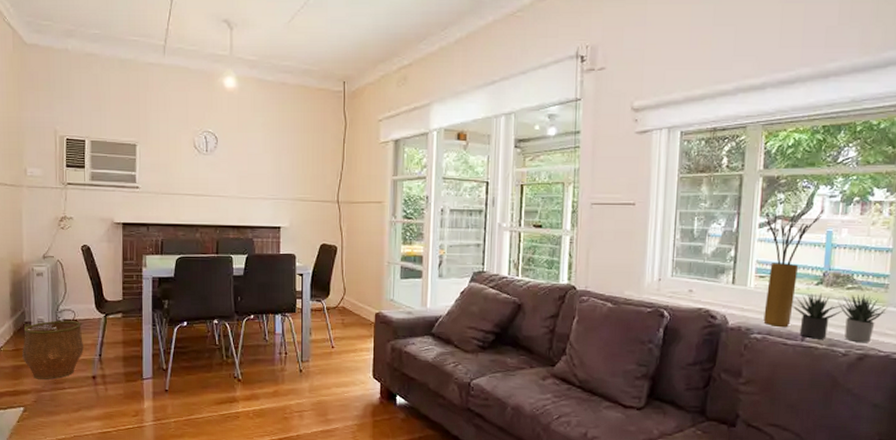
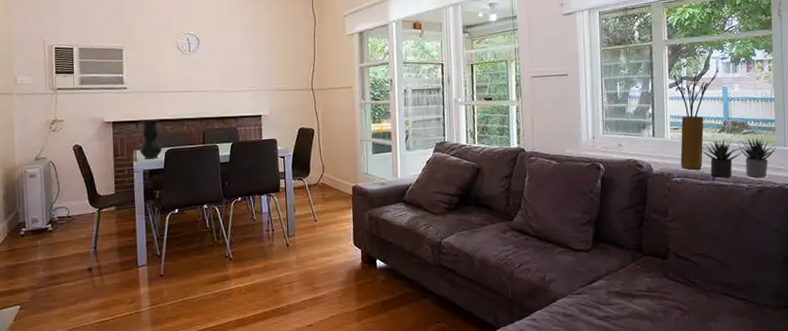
basket: present [22,320,84,380] -> none [17,217,79,277]
vase: none [150,224,173,266] -> present [140,120,163,159]

